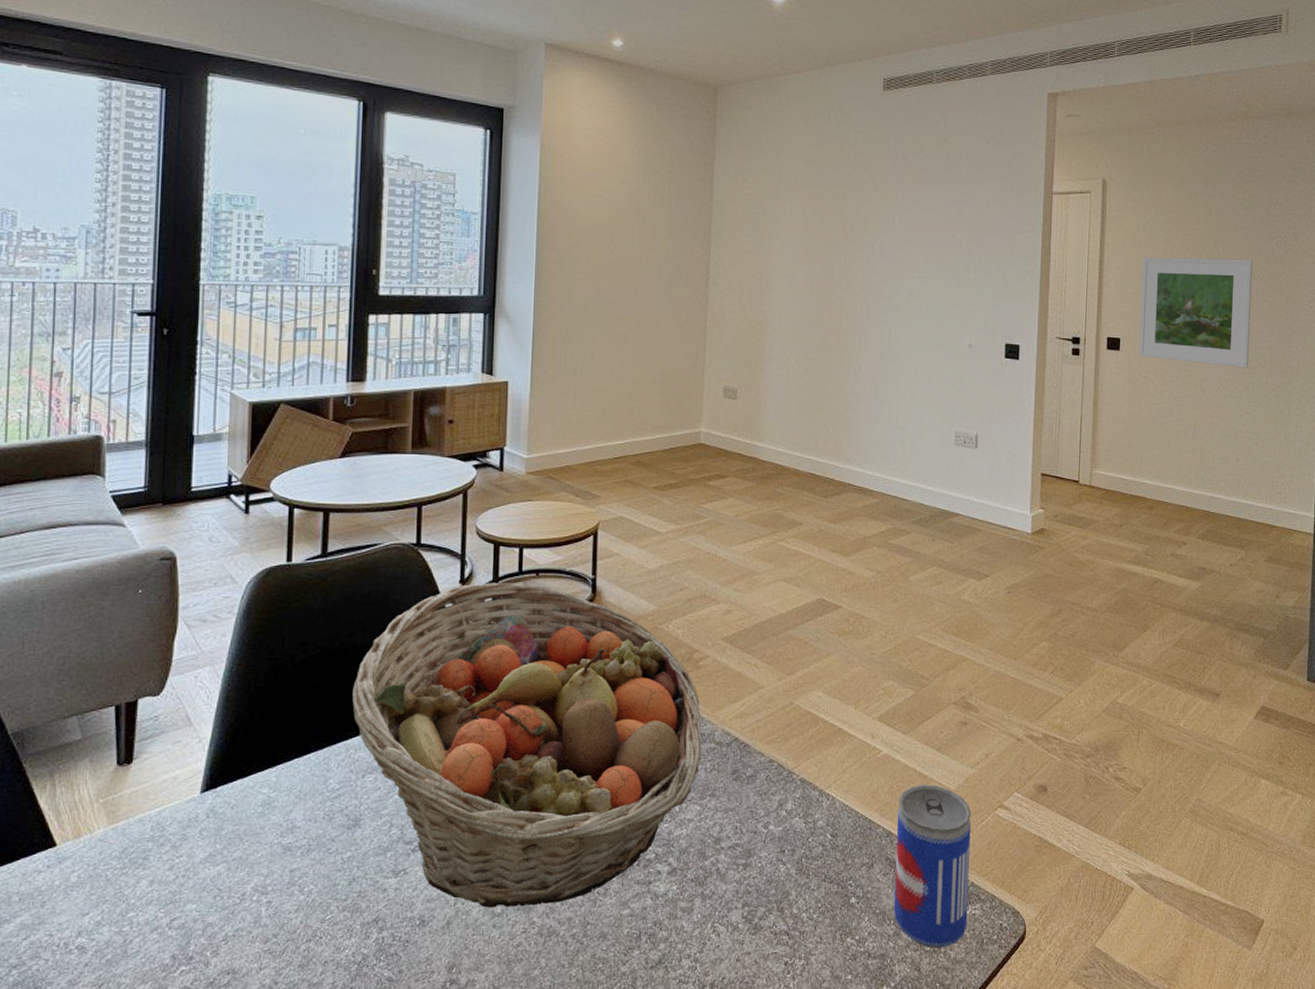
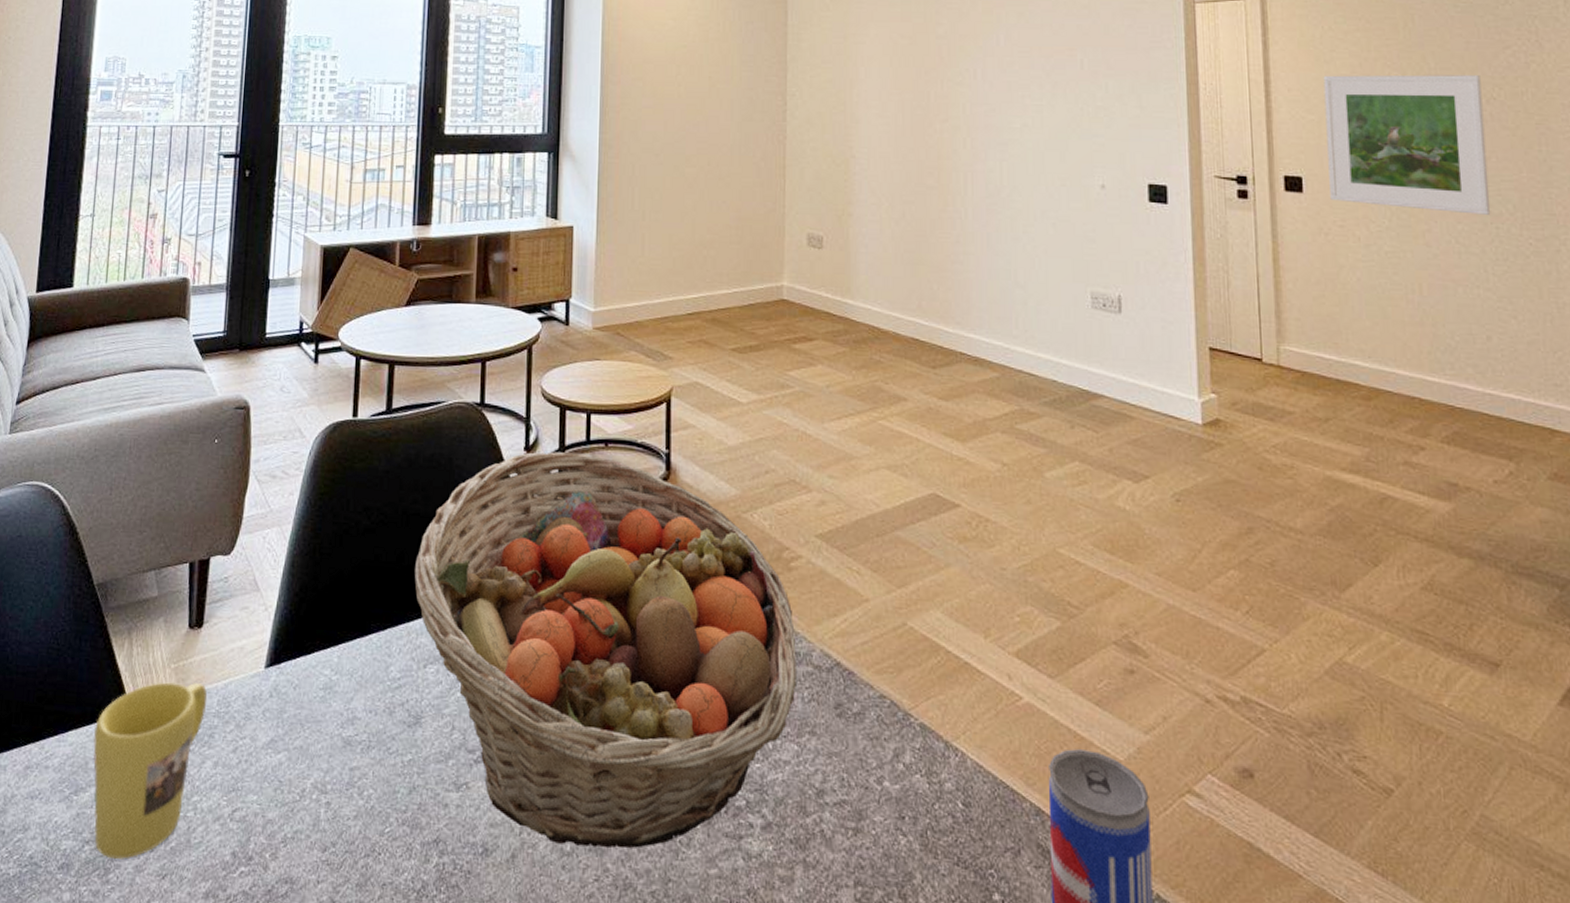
mug: none [15,813,140,978] -> present [93,681,208,859]

